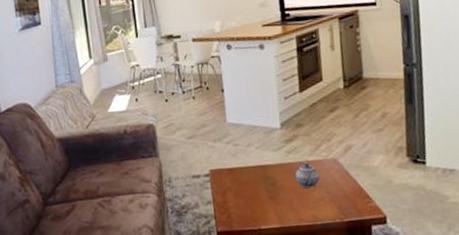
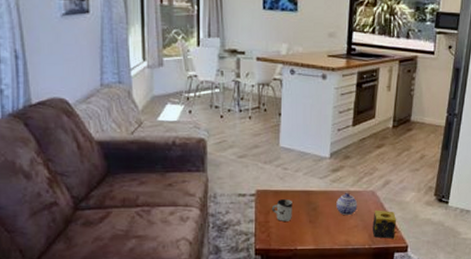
cup: none [227,176,251,201] -> present [271,199,292,221]
candle: none [339,178,369,211] -> present [372,210,397,239]

